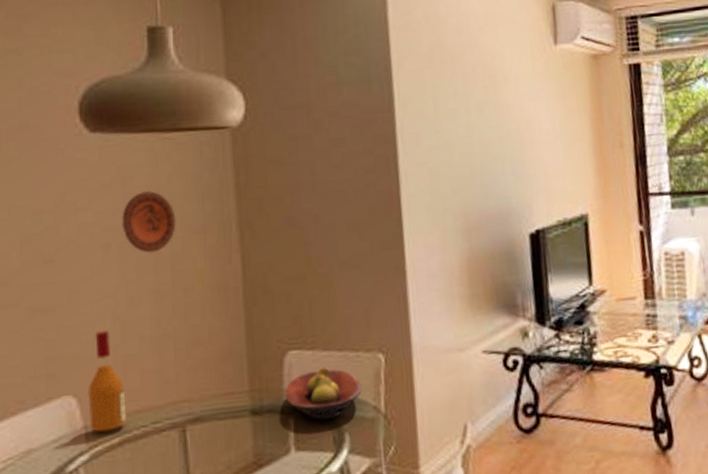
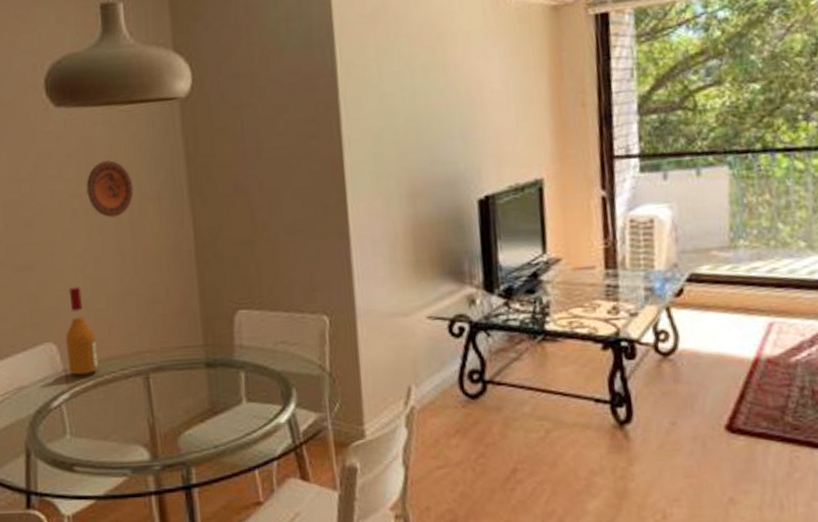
fruit bowl: present [285,366,362,420] -> none [236,326,308,375]

